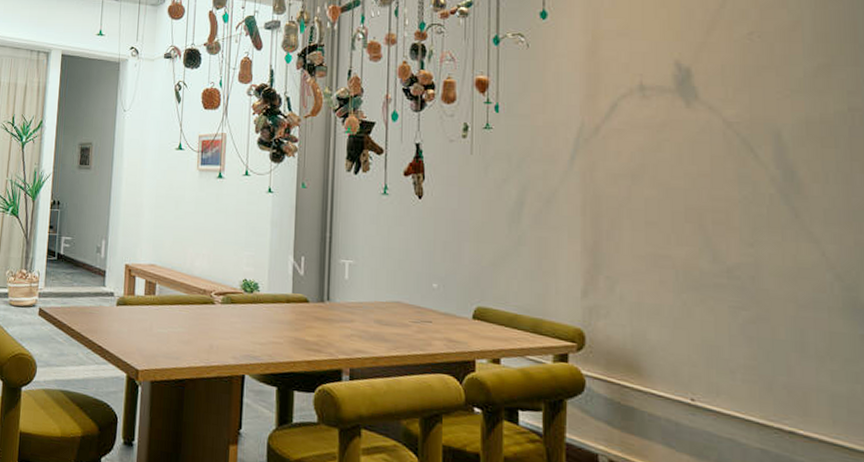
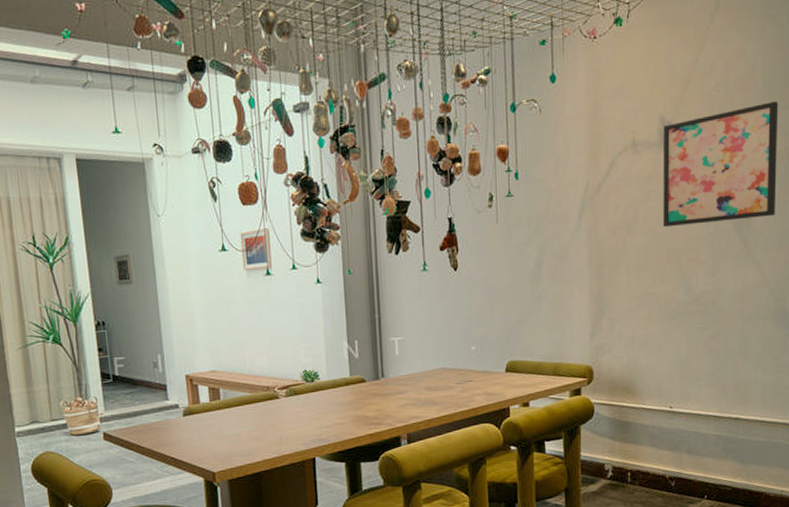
wall art: none [679,55,839,186] -> present [663,101,778,228]

